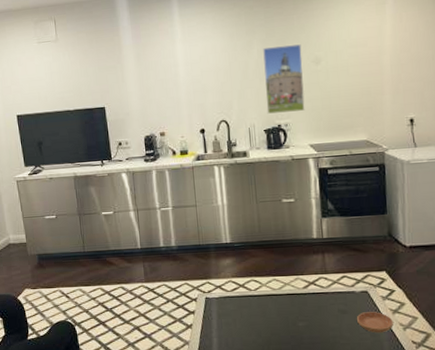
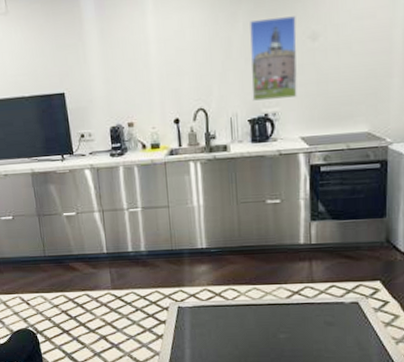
saucer: present [357,312,393,333] -> none [345,324,385,347]

